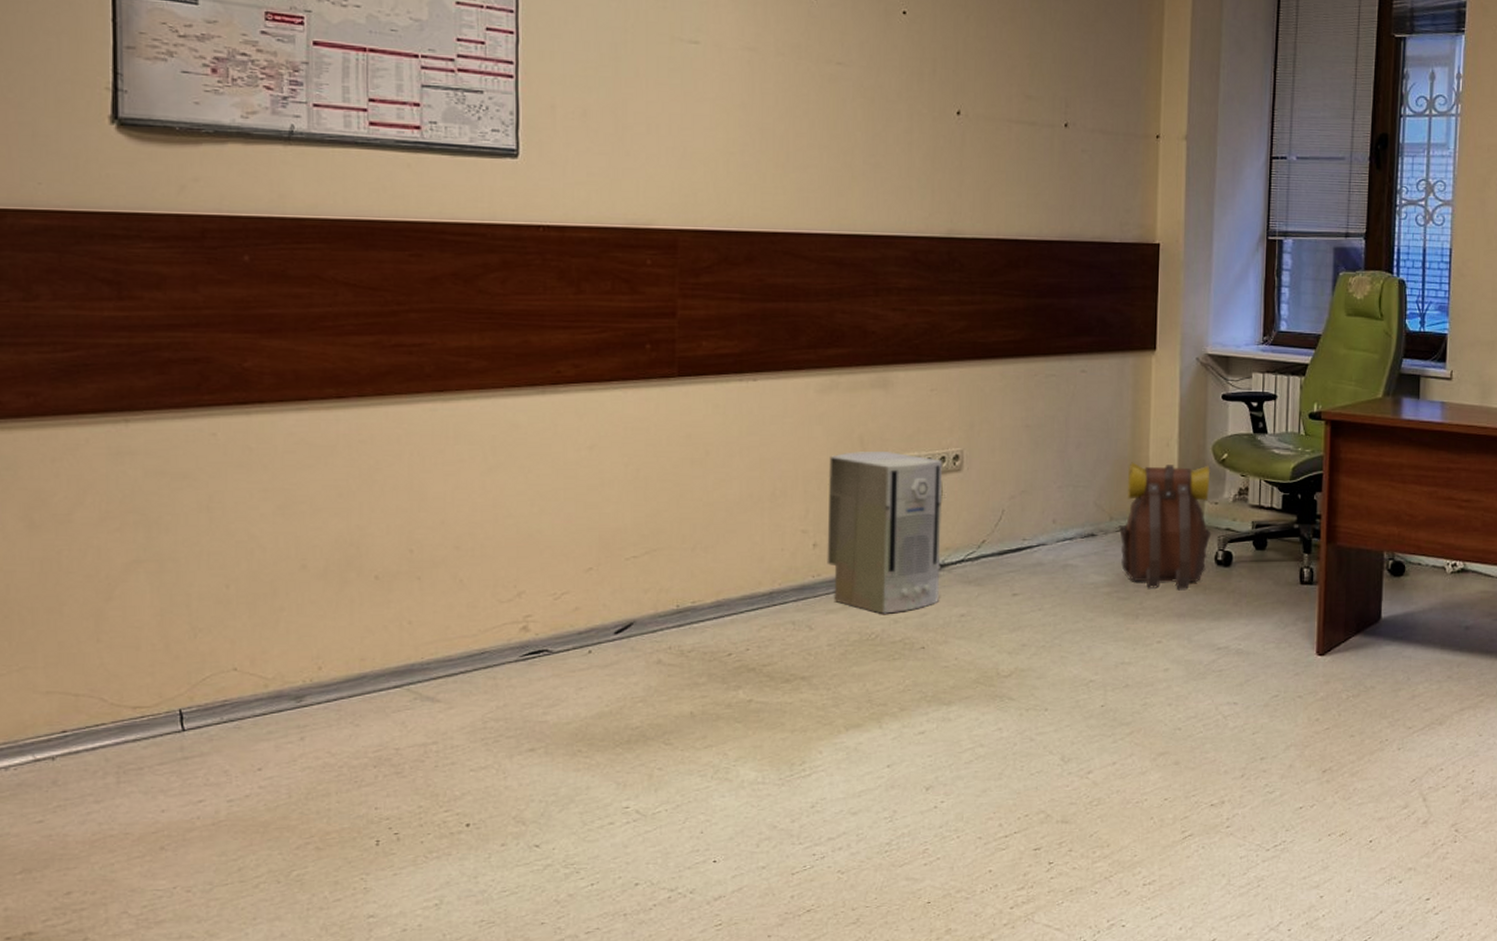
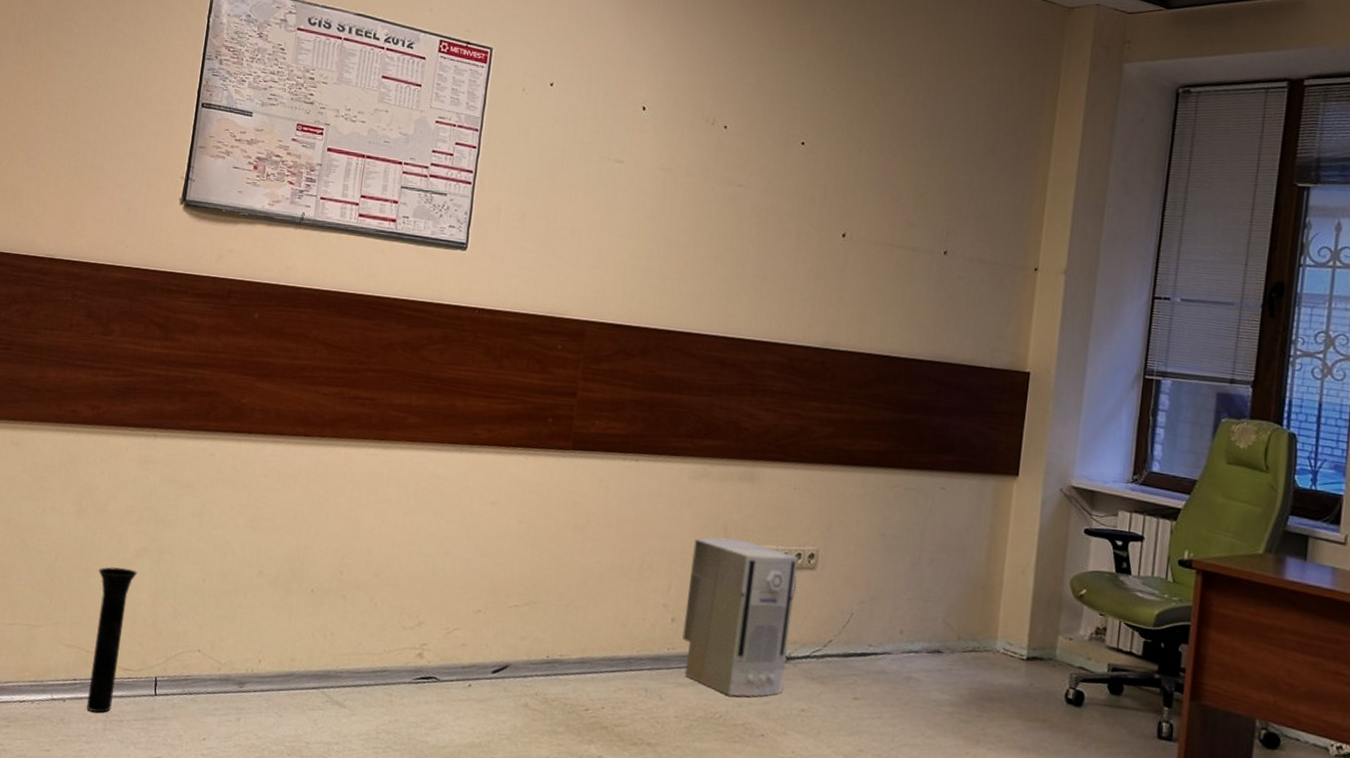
vase: none [73,587,131,766] -> present [87,567,137,713]
backpack: present [1118,462,1212,589] -> none [965,584,1067,723]

